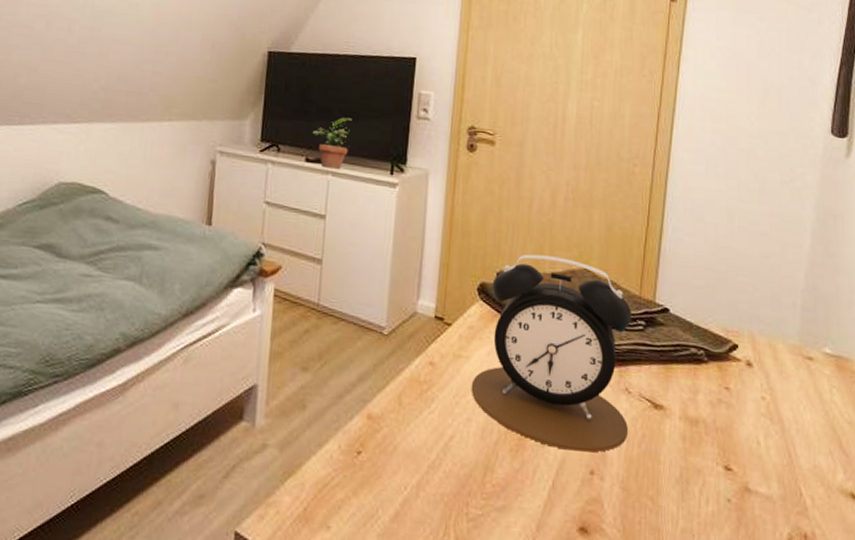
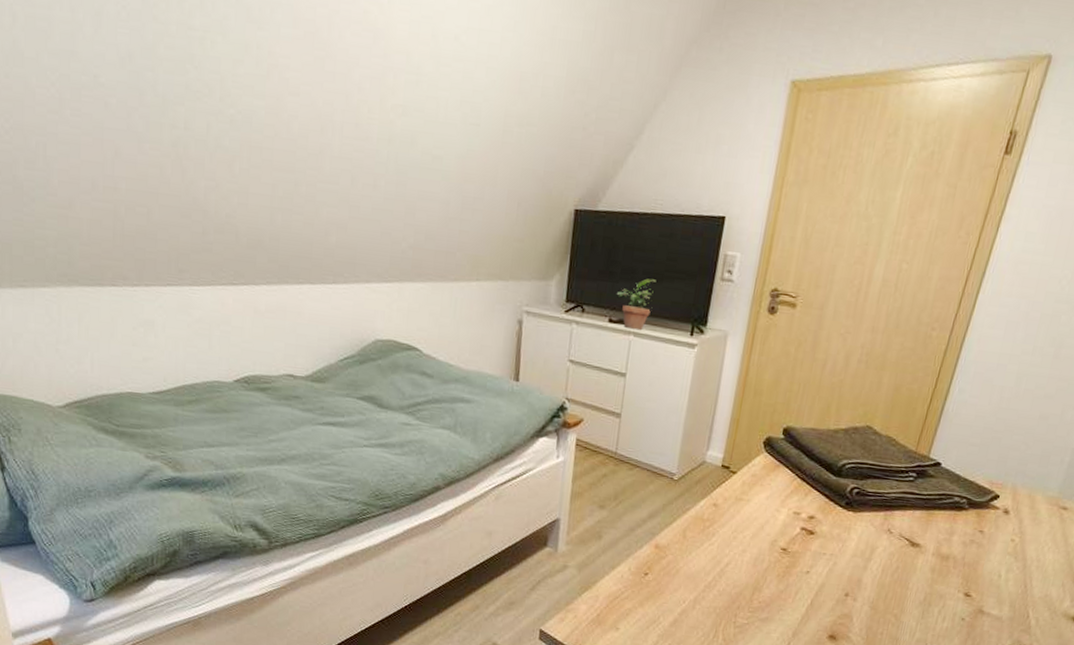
alarm clock: present [471,254,633,453] -> none [748,412,906,580]

